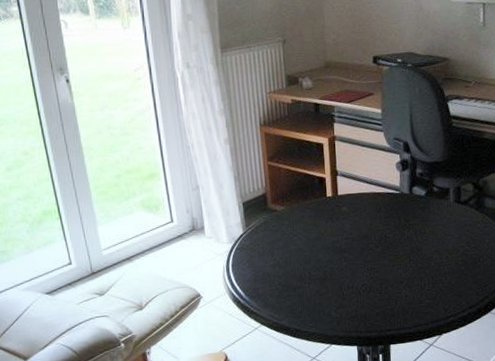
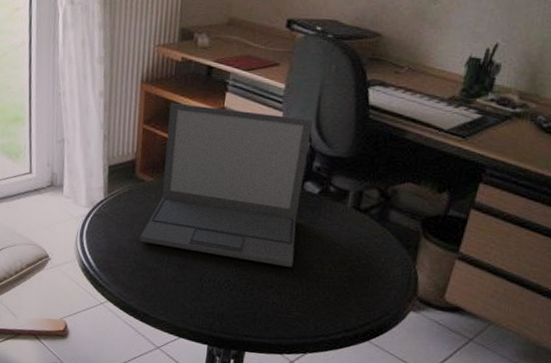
laptop: none [280,134,416,266] -> present [139,102,314,267]

